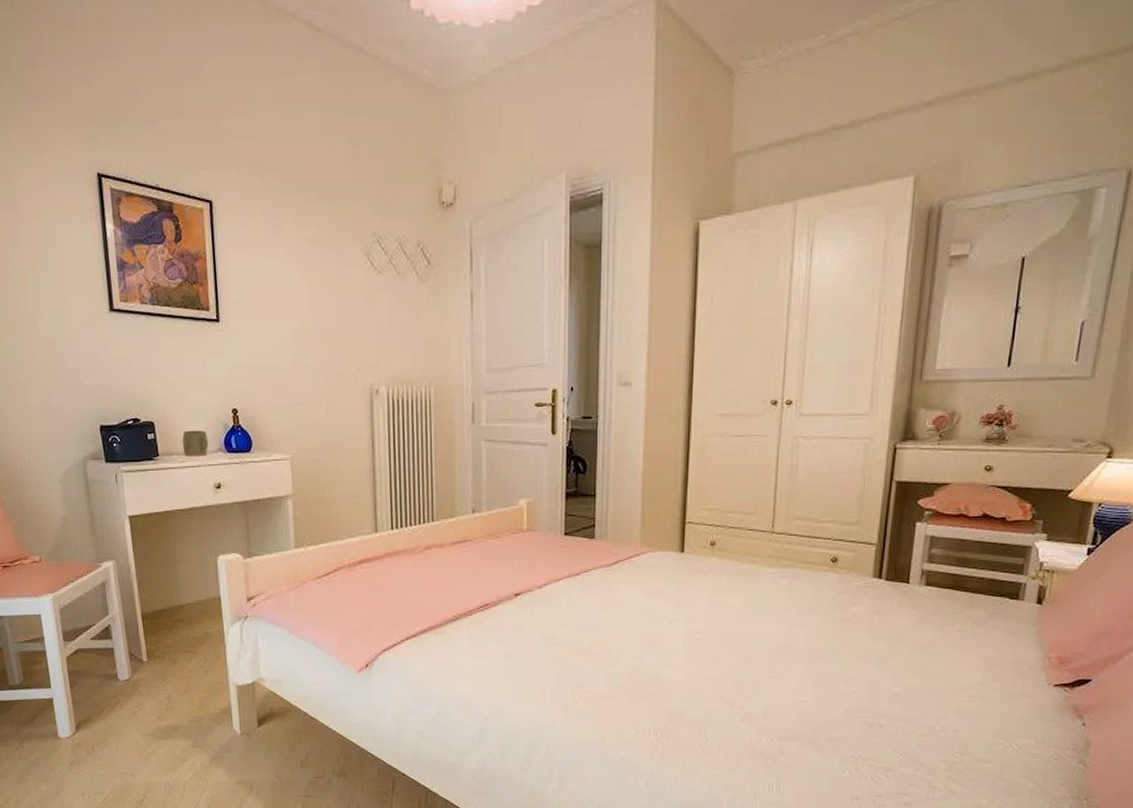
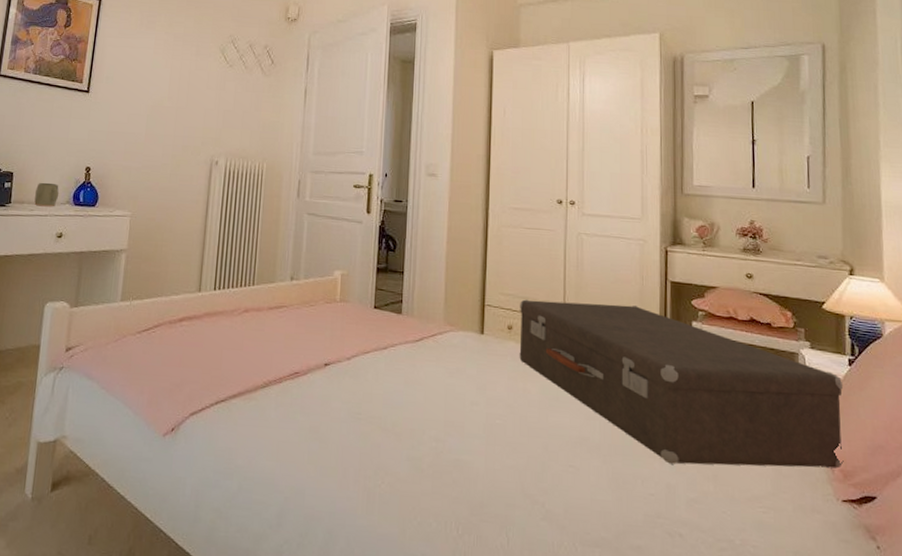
suitcase: none [722,511,1076,663] -> present [519,299,843,469]

